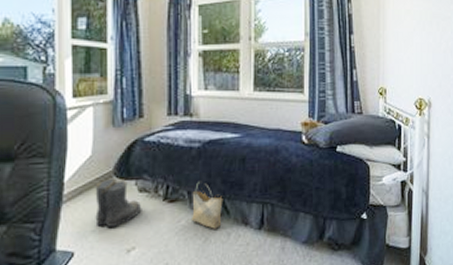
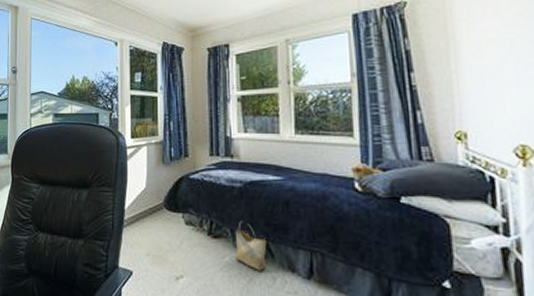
boots: present [95,178,142,228] -> none [149,209,189,255]

